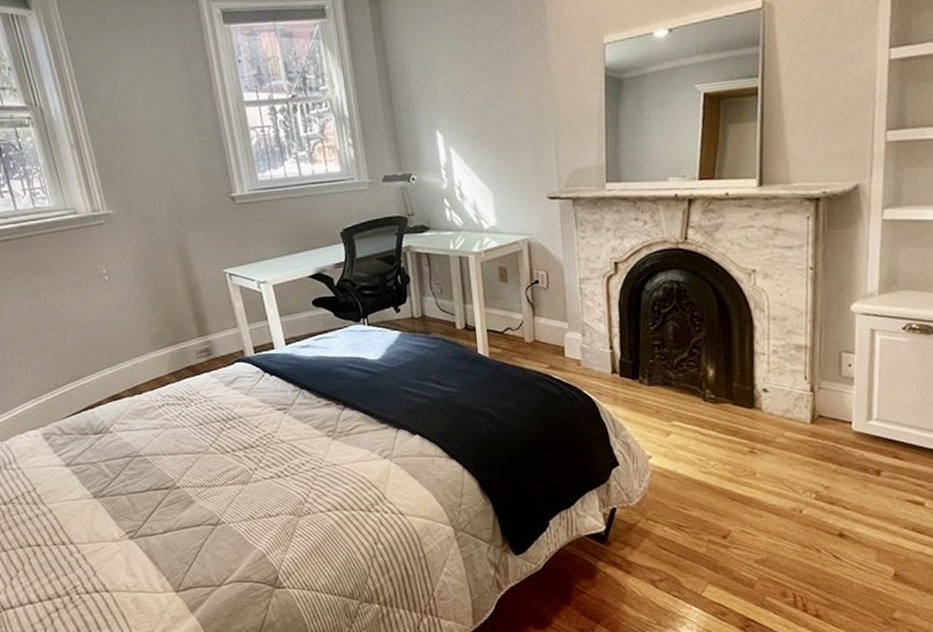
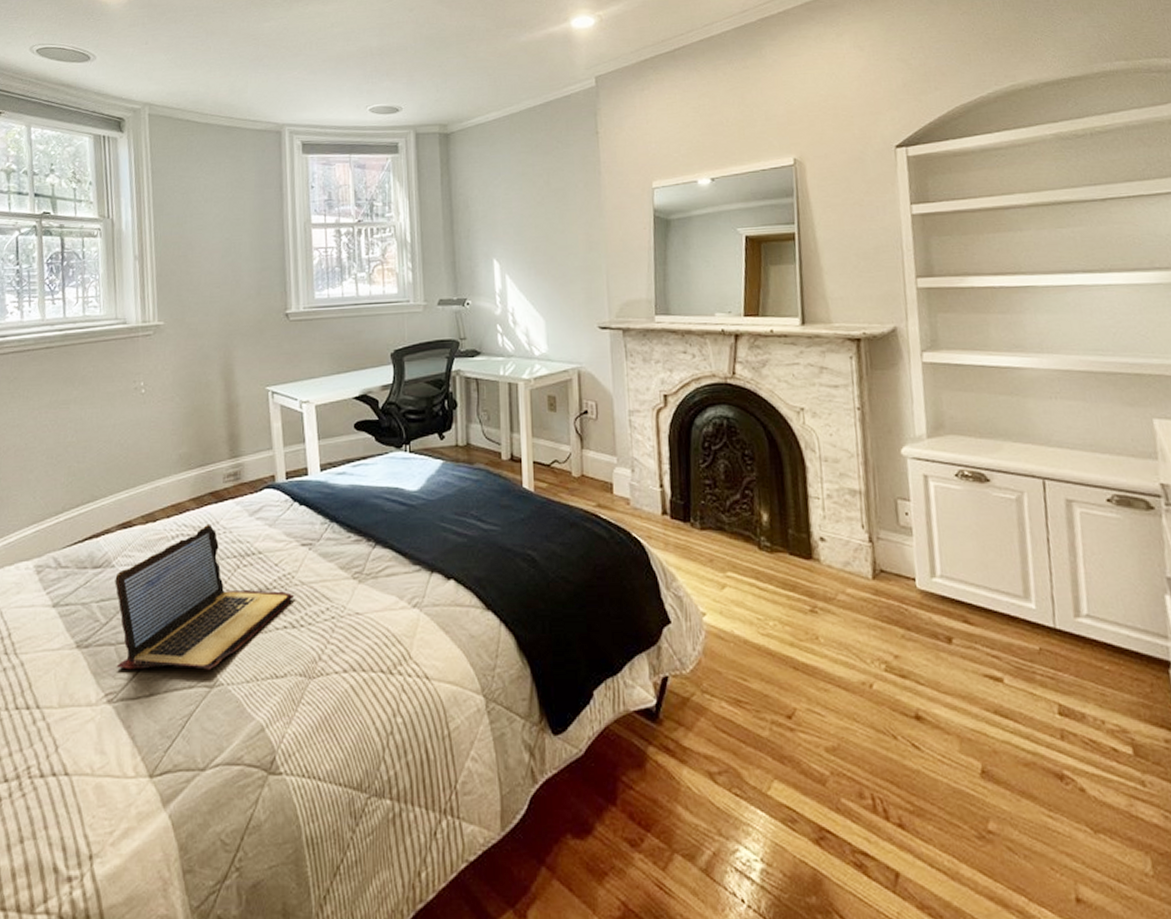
laptop: none [115,394,277,513] -> present [115,523,295,671]

